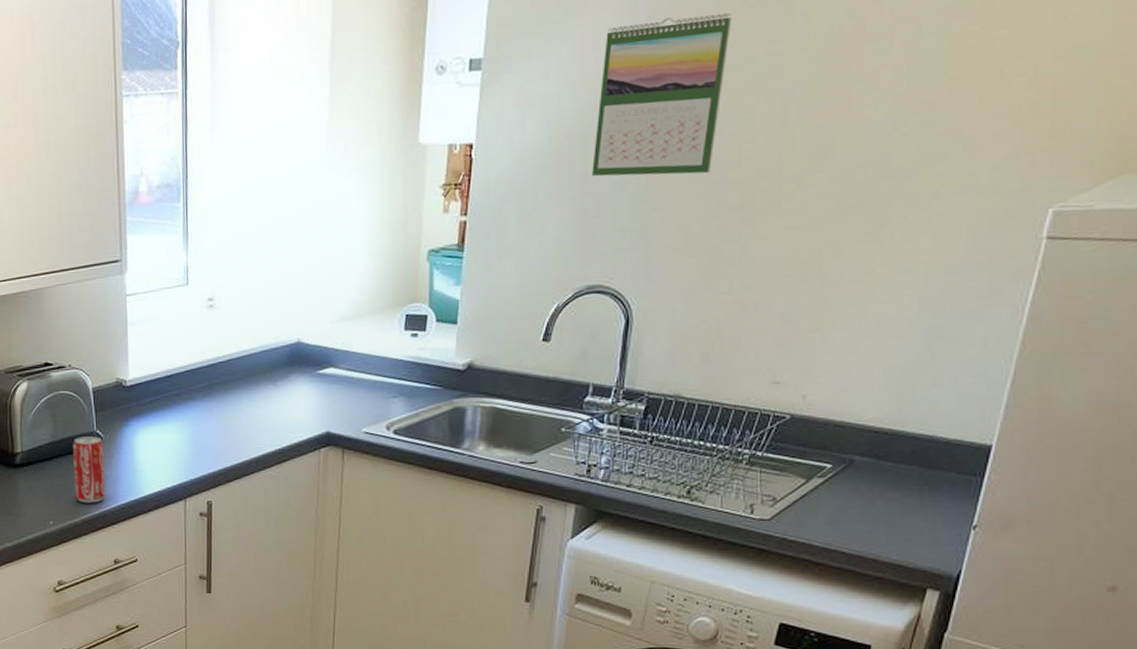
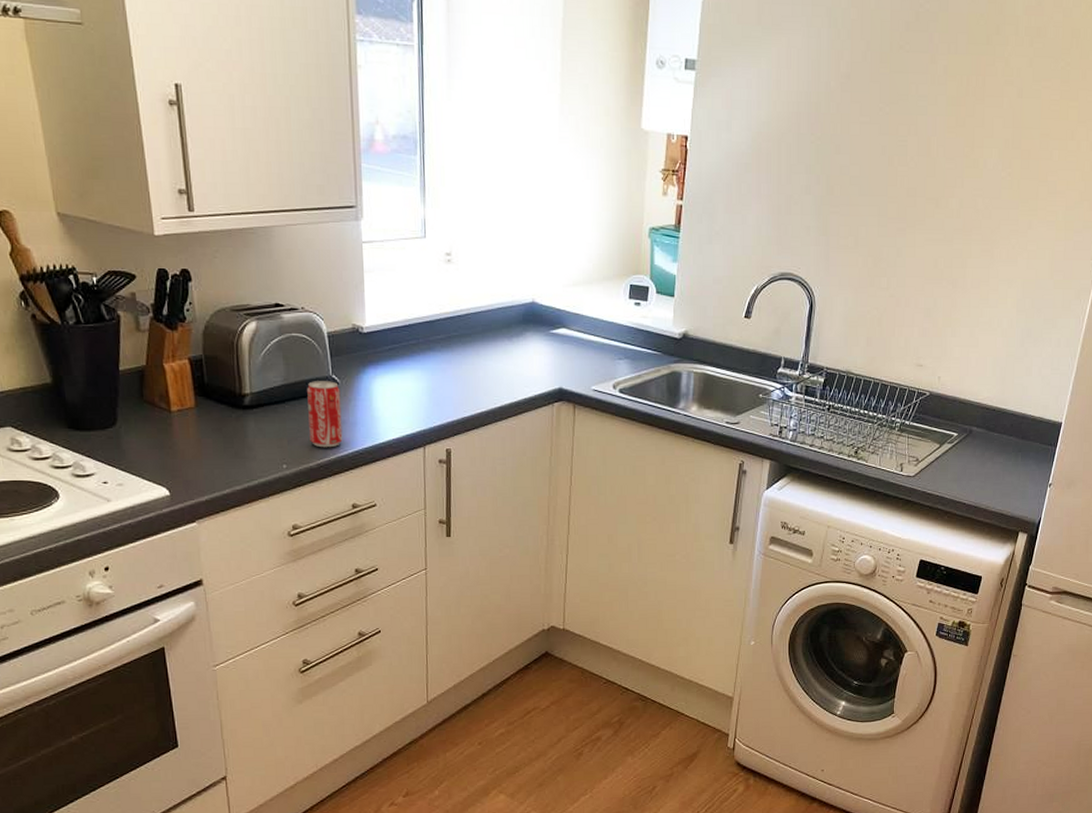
calendar: present [592,12,733,177] -> none [785,50,892,188]

